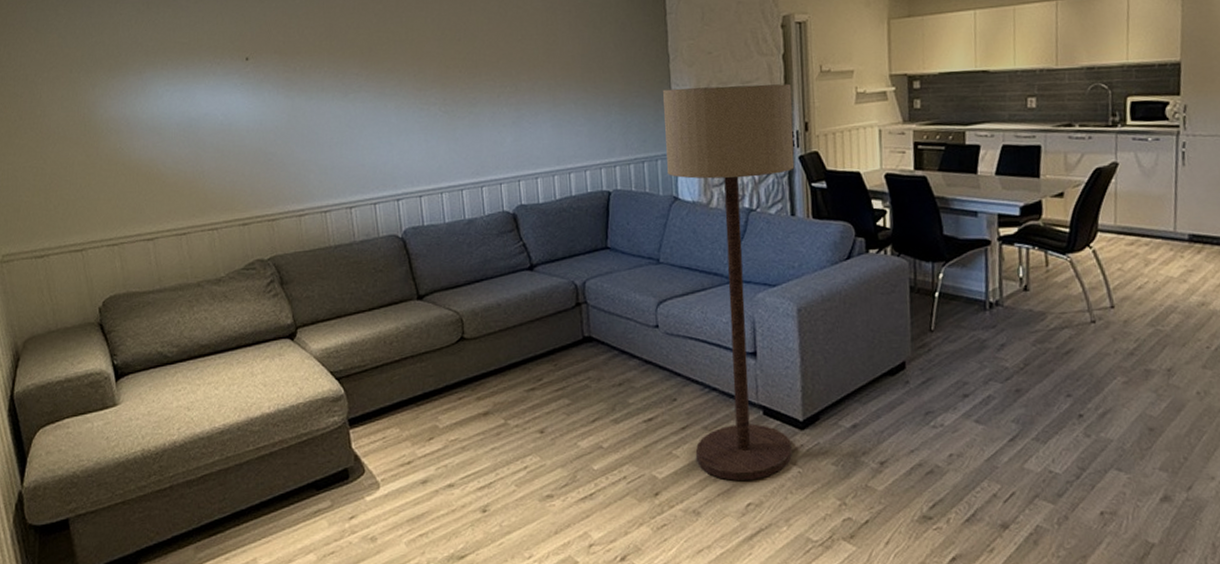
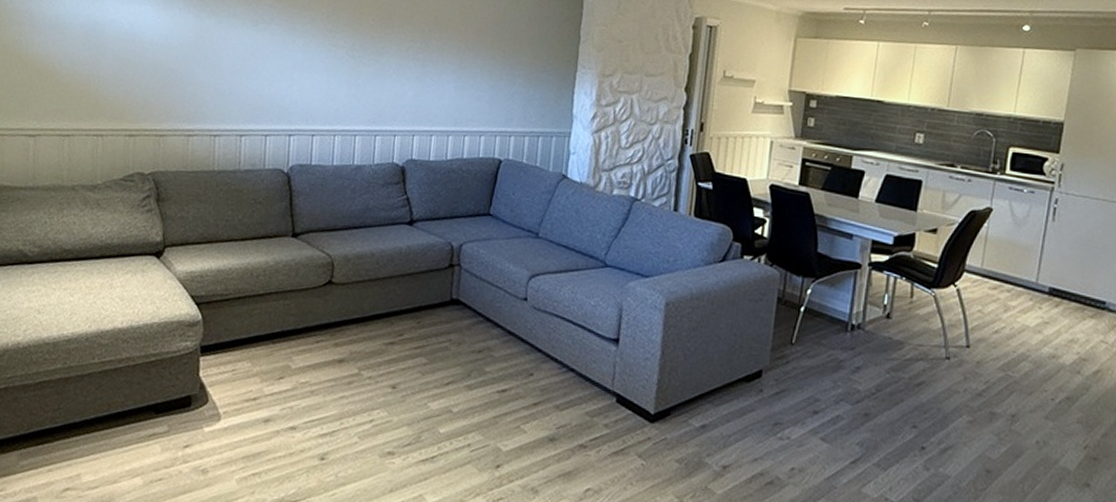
floor lamp: present [663,83,795,481] -> none [542,69,694,466]

